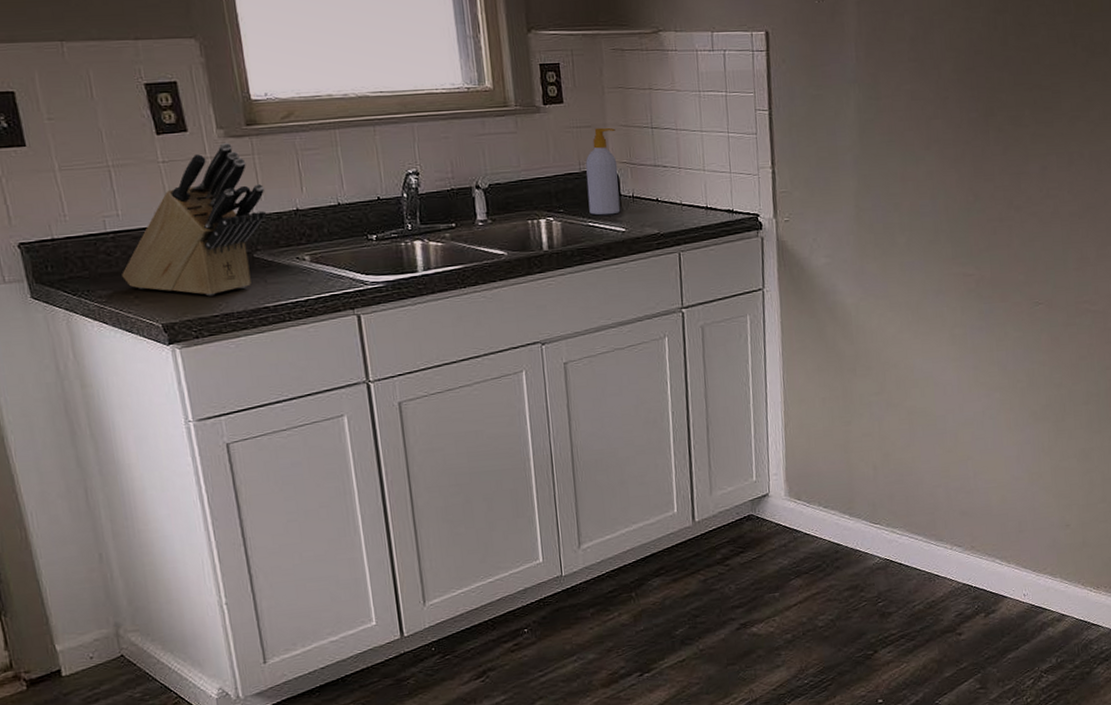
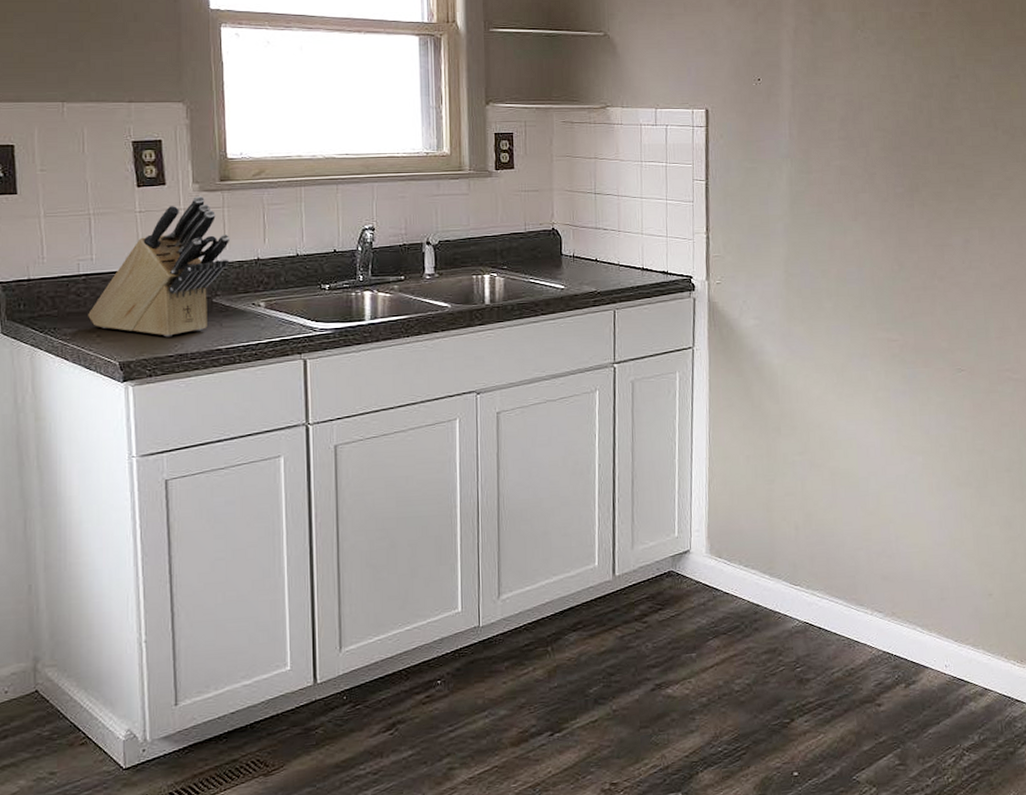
soap bottle: present [585,127,621,216] -> none [530,192,561,273]

